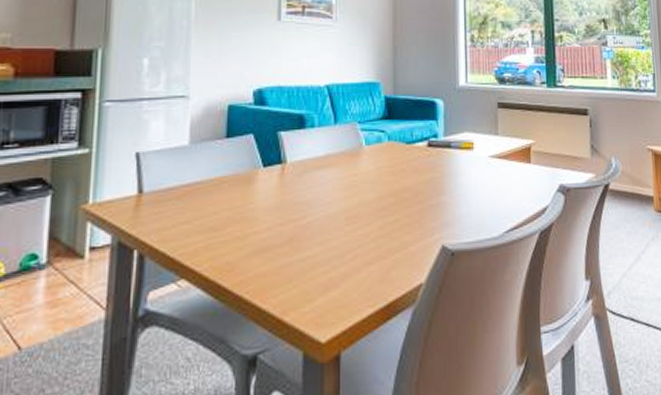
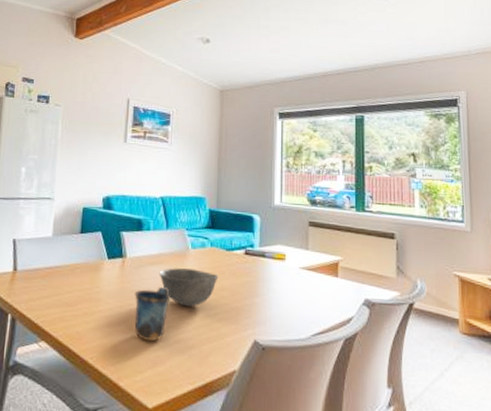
mug: none [298,194,343,262] -> present [134,286,171,341]
bowl: none [327,169,399,215] -> present [159,268,219,307]

